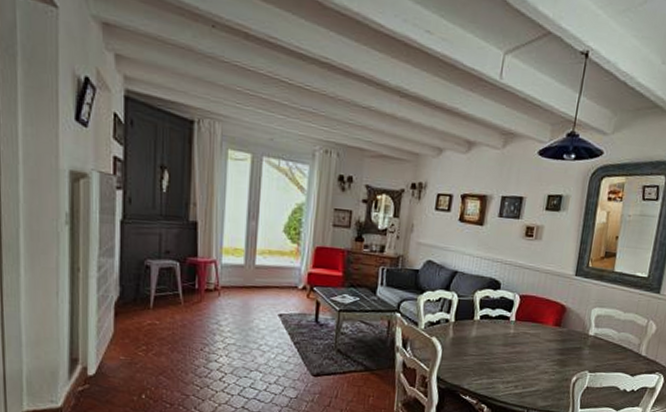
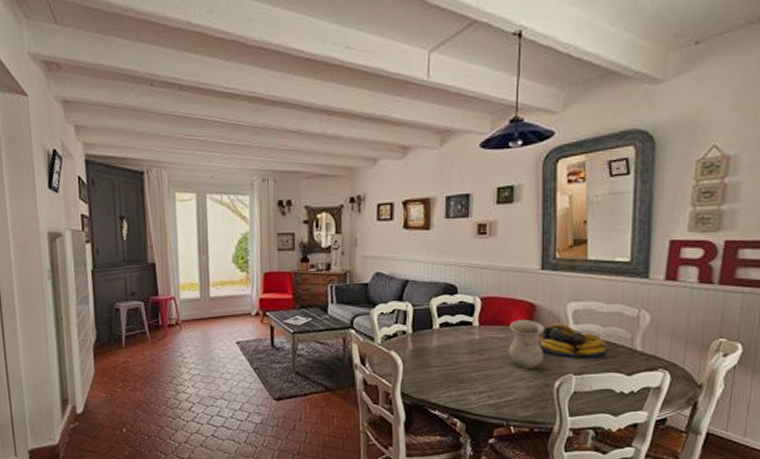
vase: none [537,319,571,365] -> present [508,320,545,370]
fruit bowl: none [563,325,619,358] -> present [537,323,607,357]

